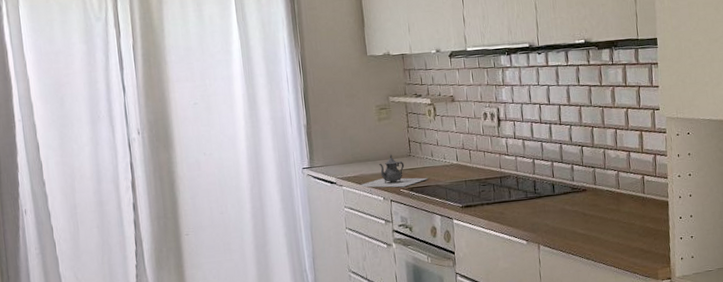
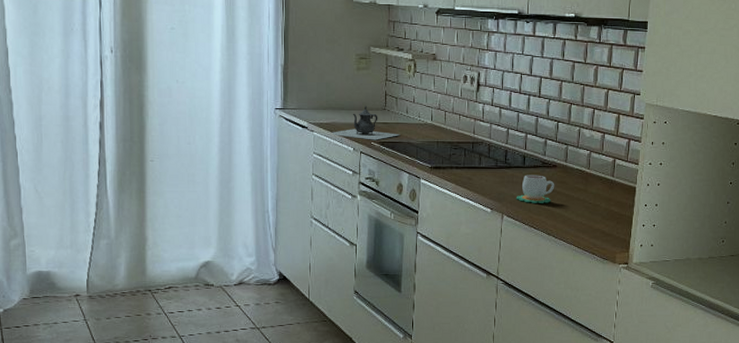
mug: none [550,201,588,231] -> present [516,175,555,203]

